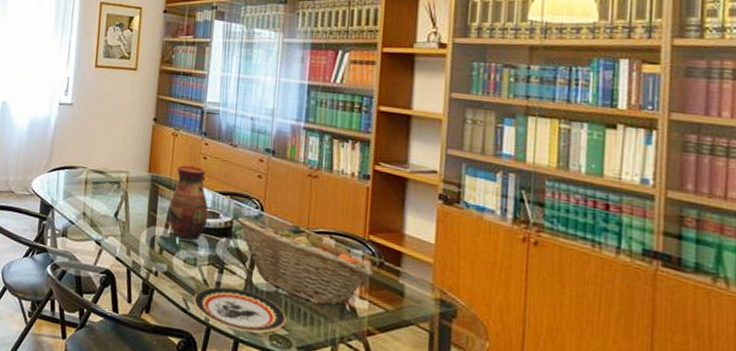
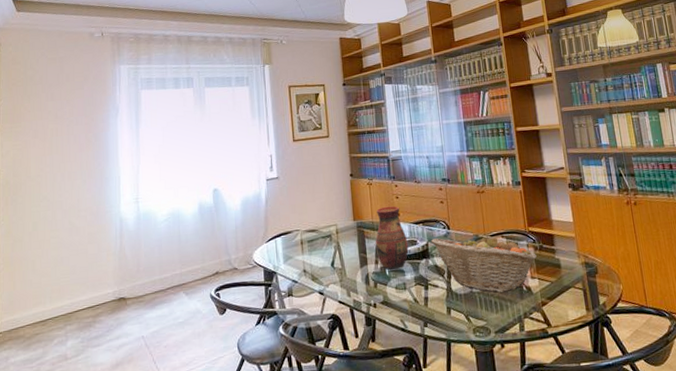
plate: present [192,287,286,334] -> none [408,297,483,334]

